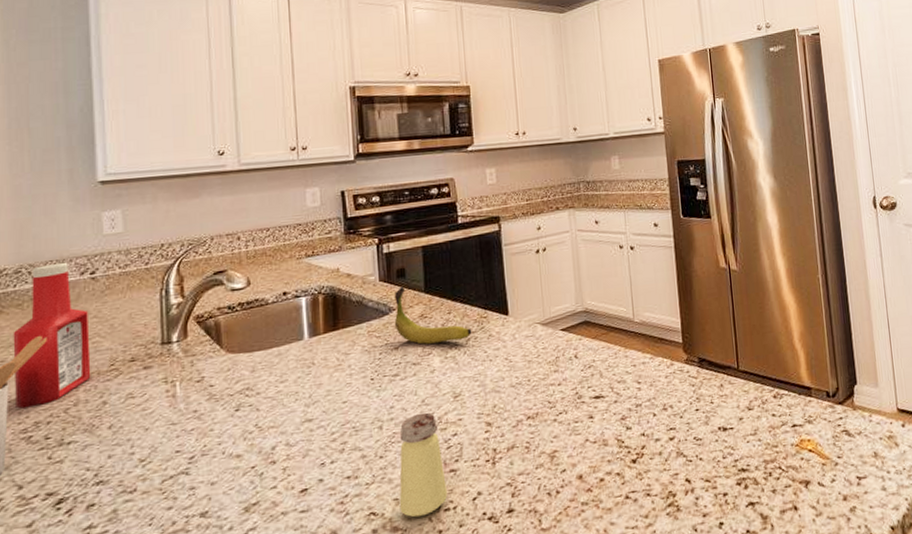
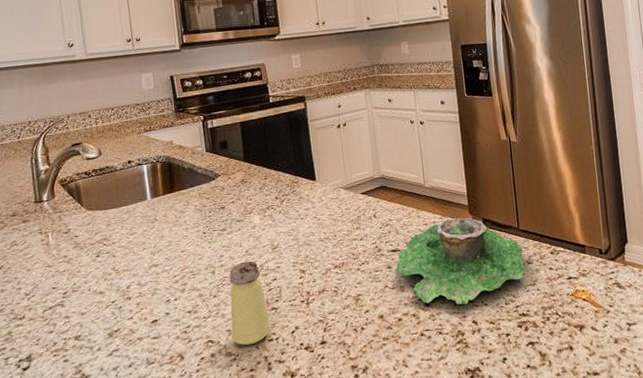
banana: present [394,286,472,345] -> none [219,156,286,205]
succulent planter: none [599,357,745,460] -> present [396,217,525,305]

